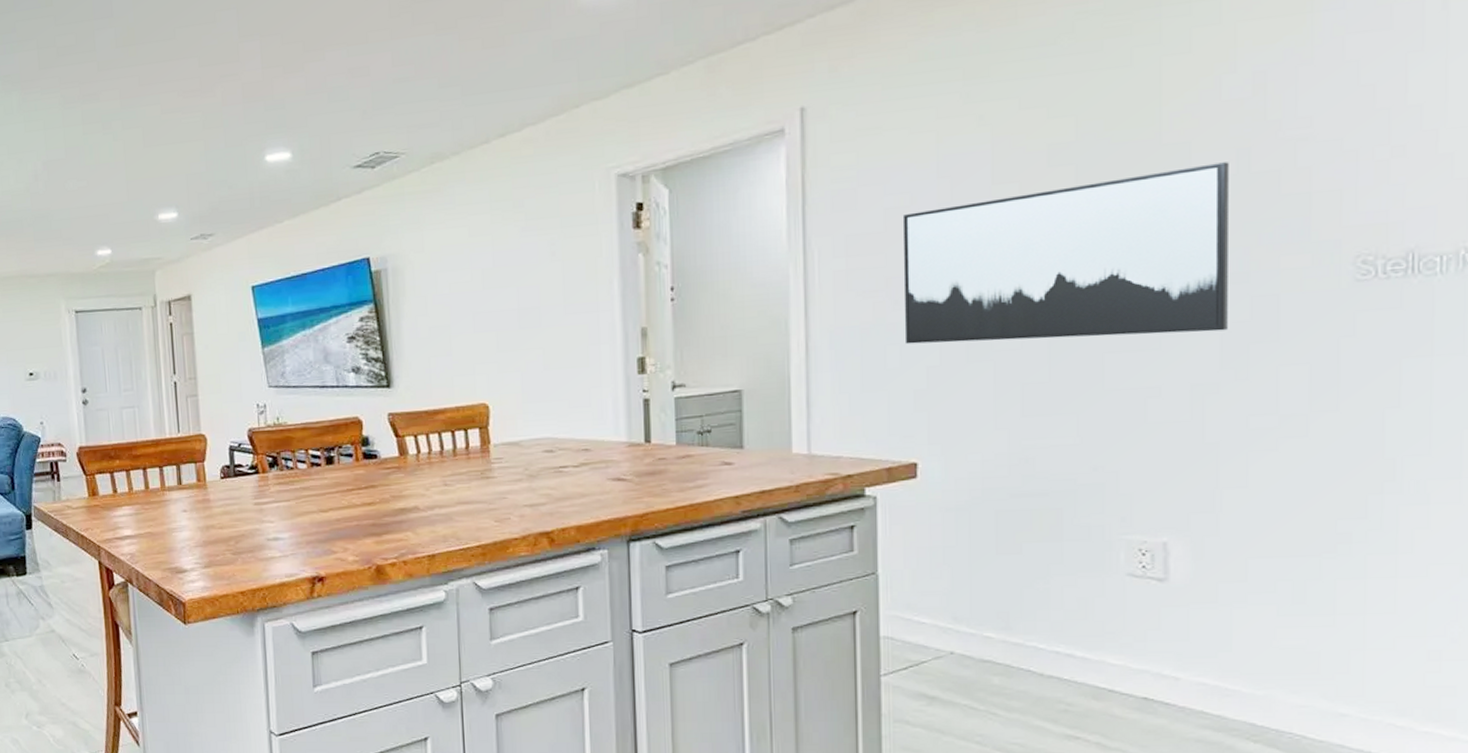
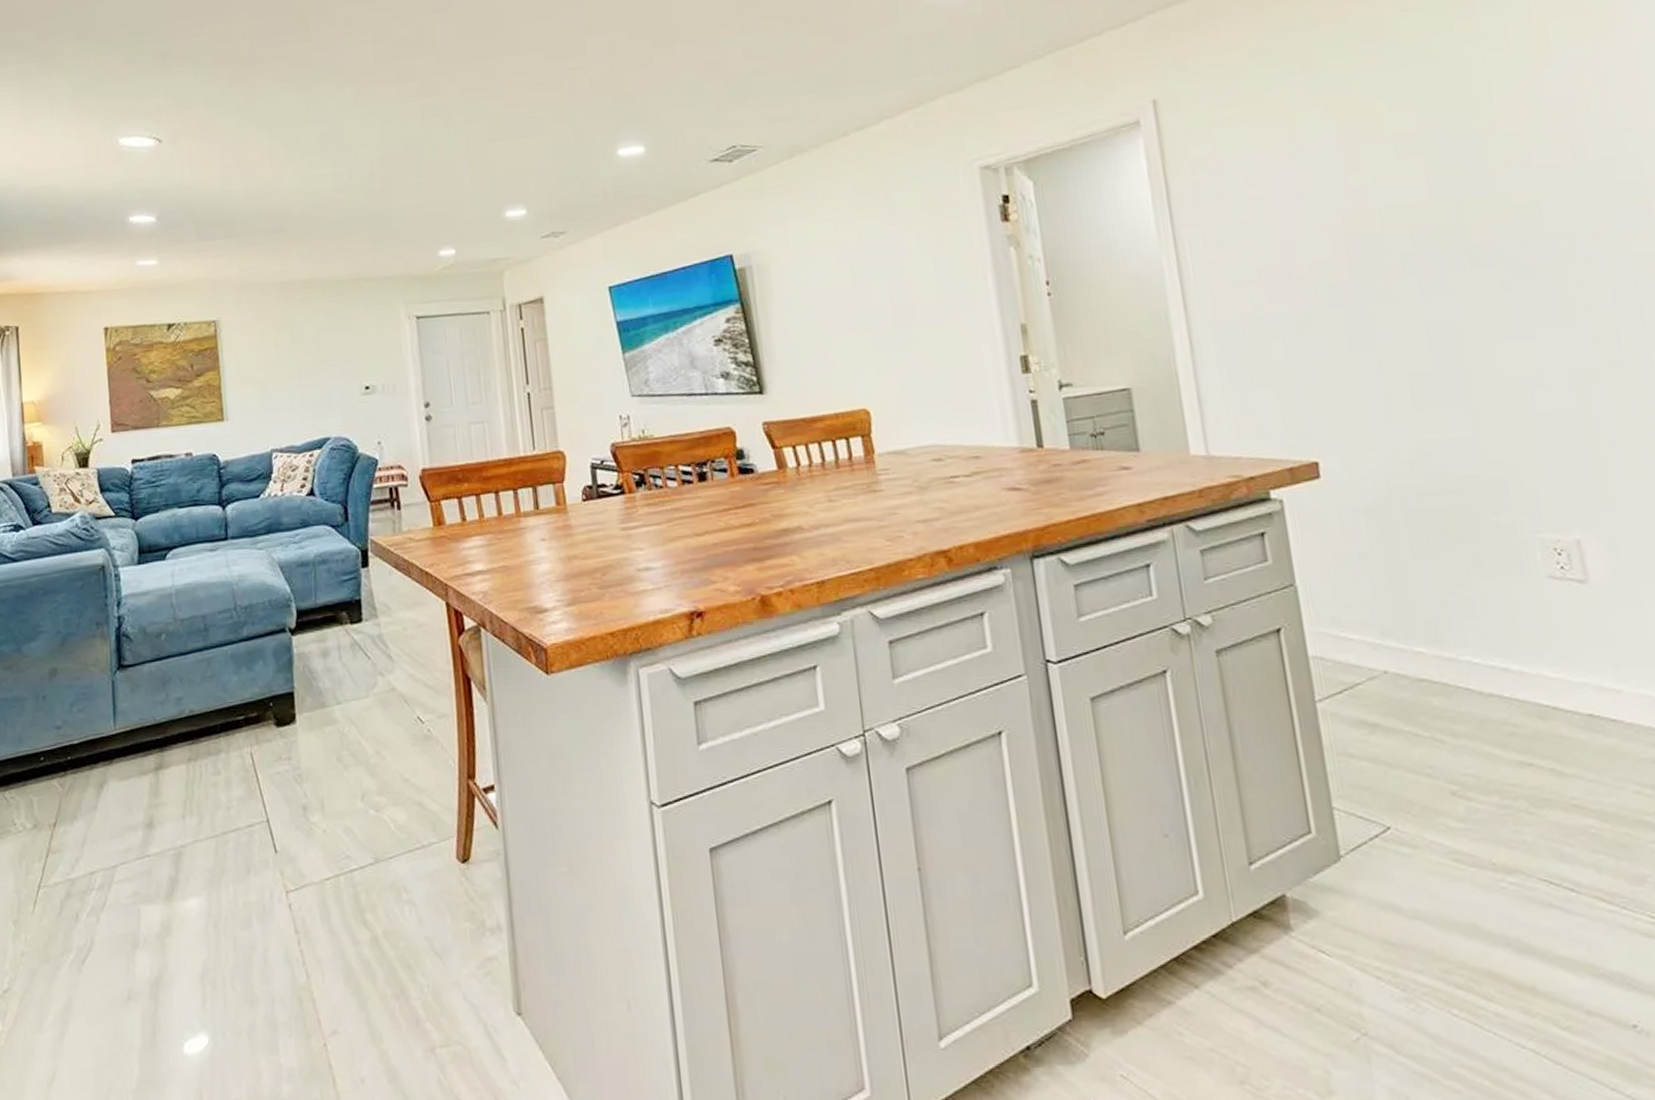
wall art: present [902,162,1229,345] -> none [1266,151,1595,337]

